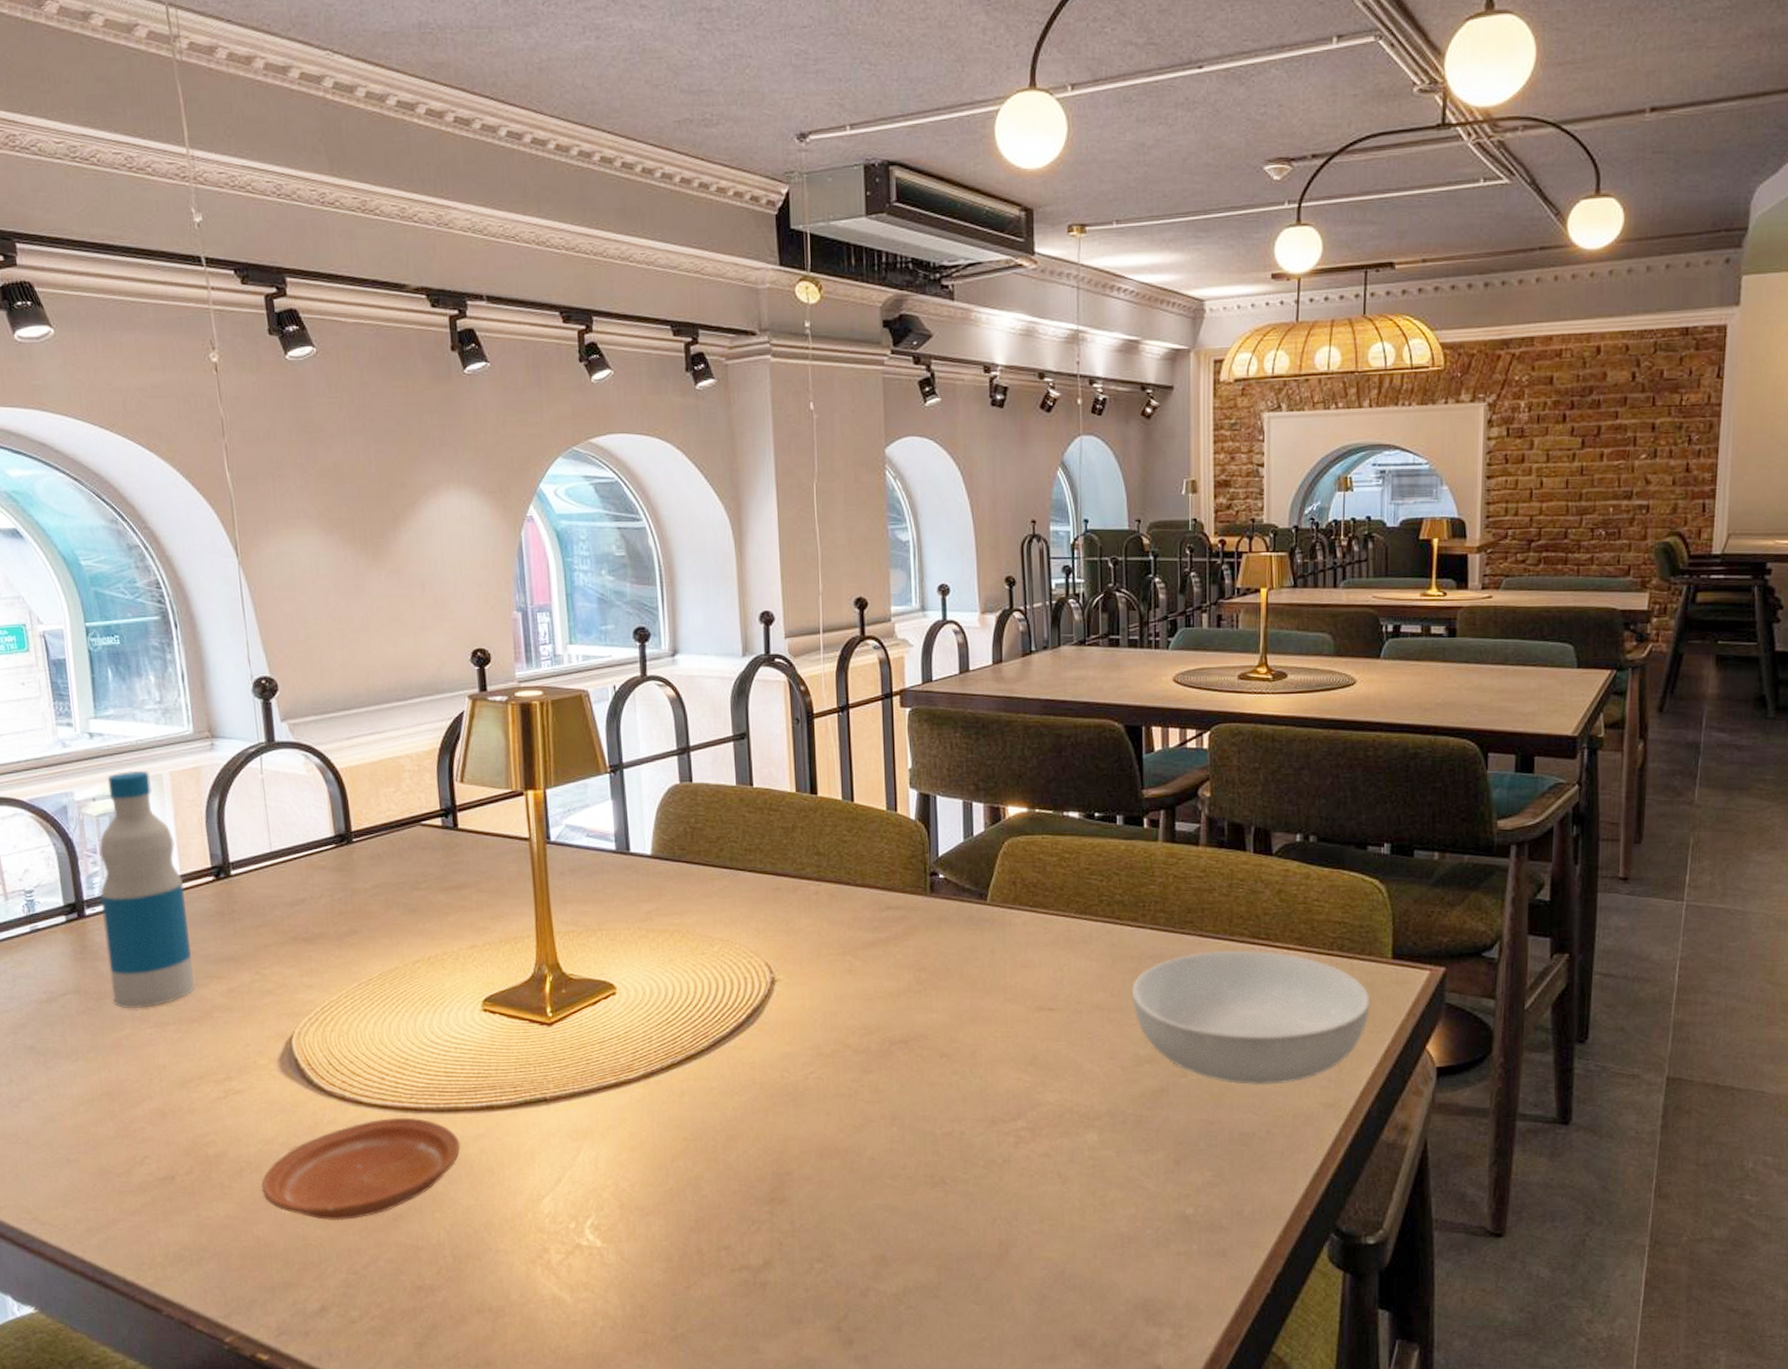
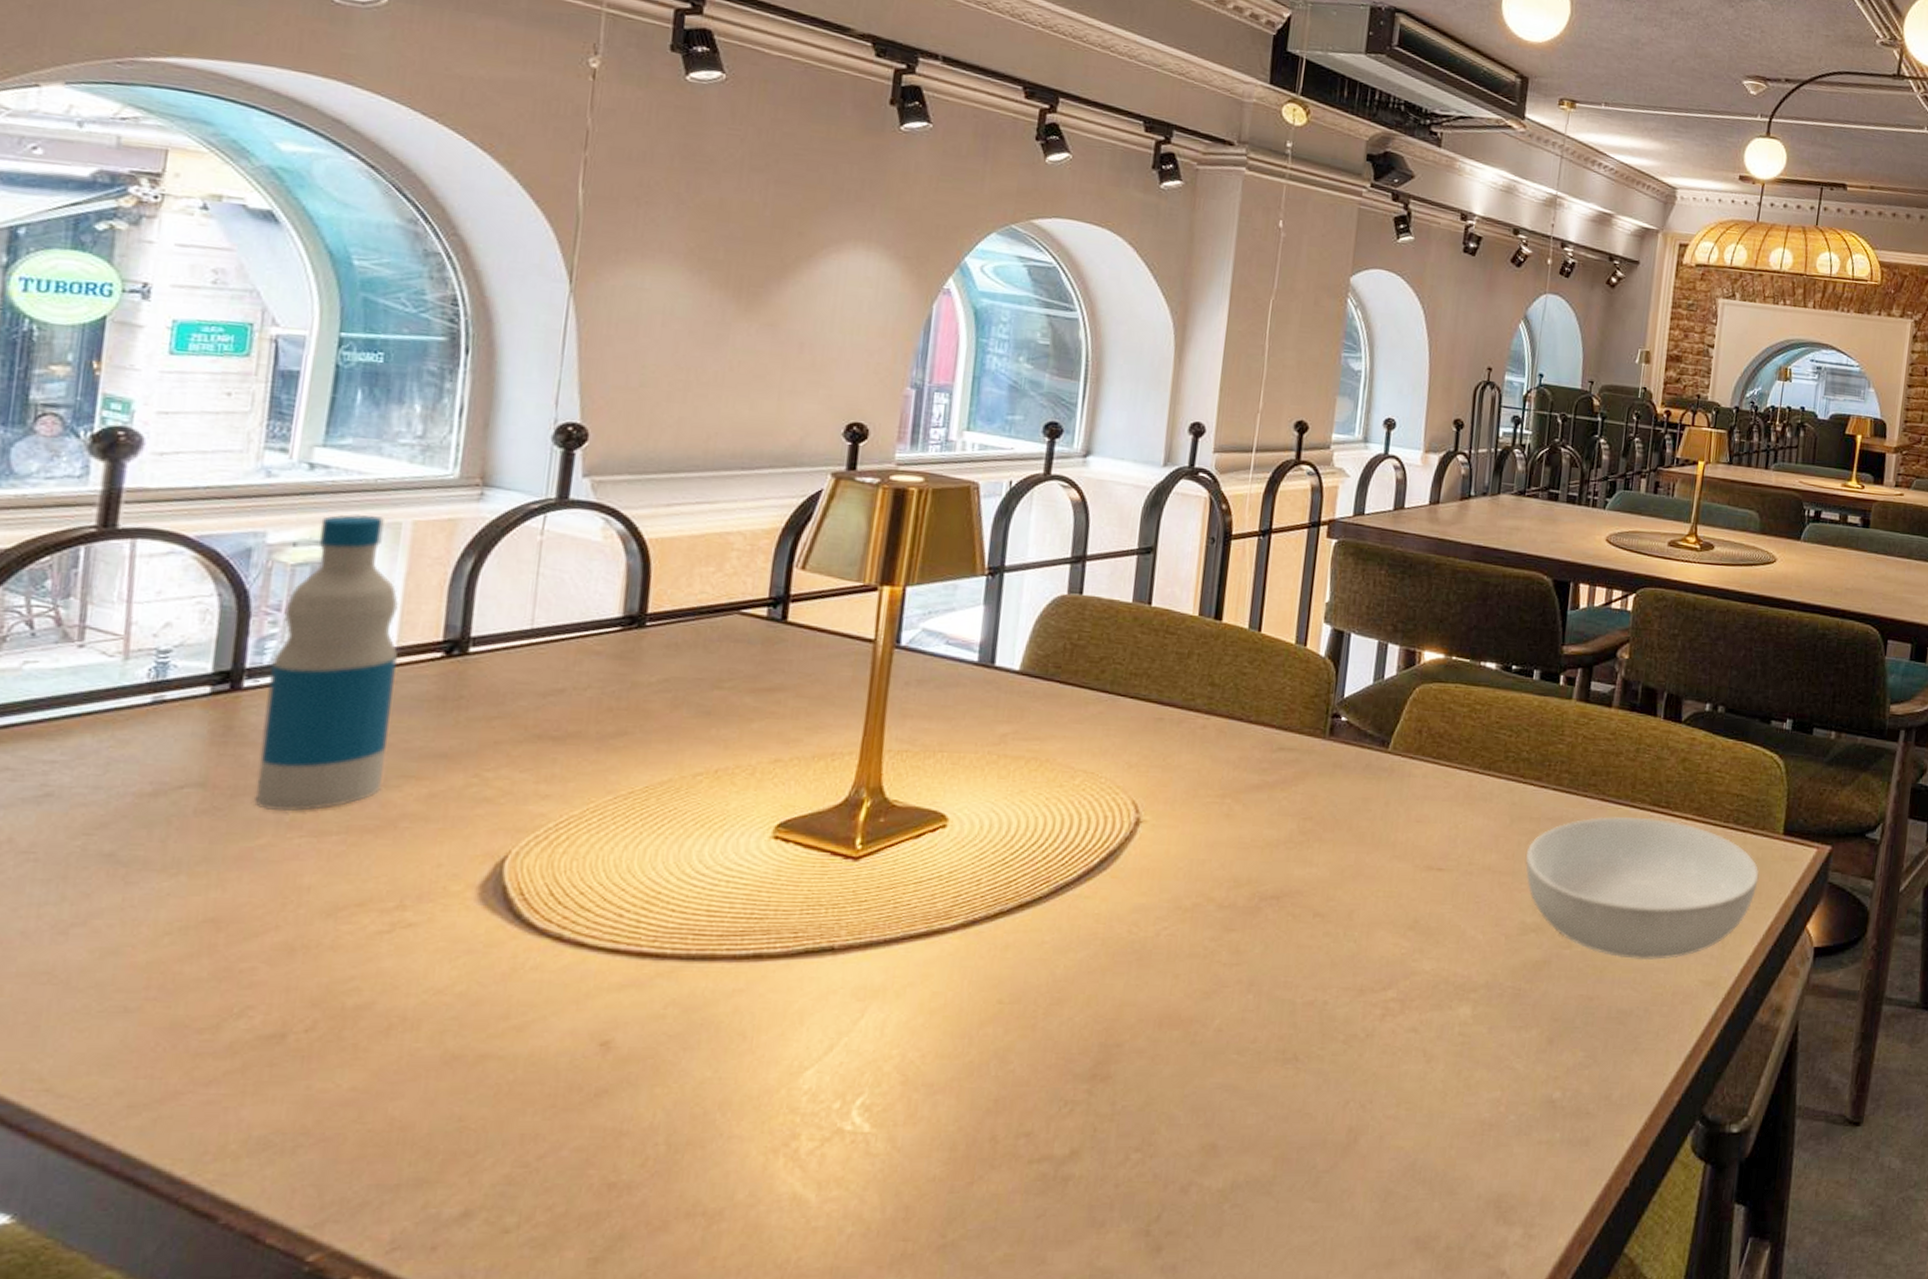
plate: present [260,1117,461,1221] -> none [413,965,709,1097]

